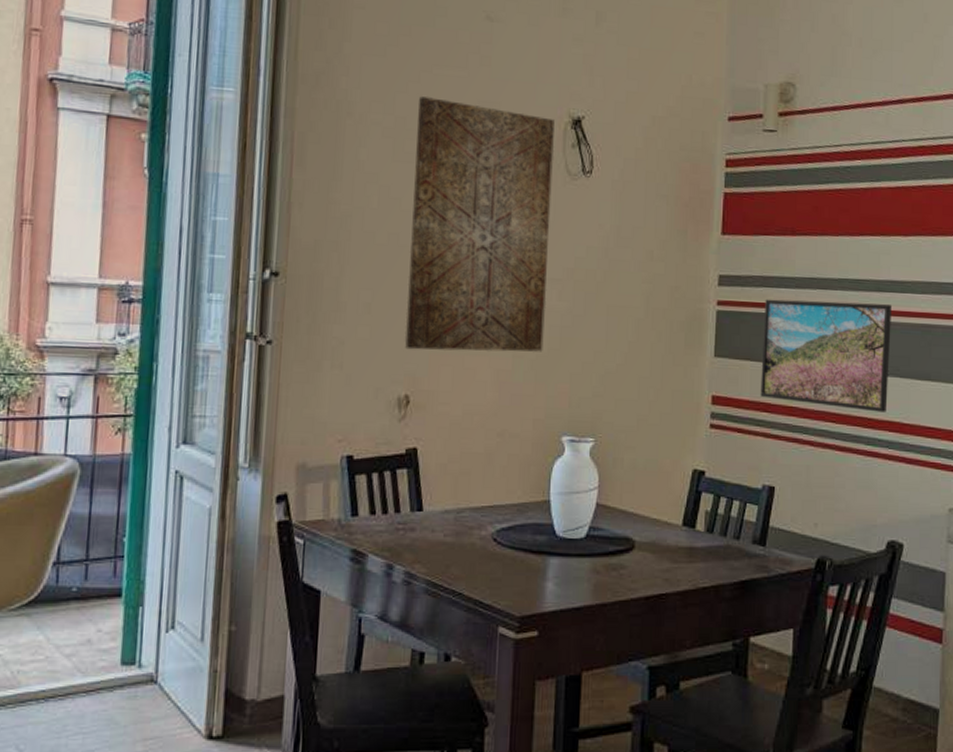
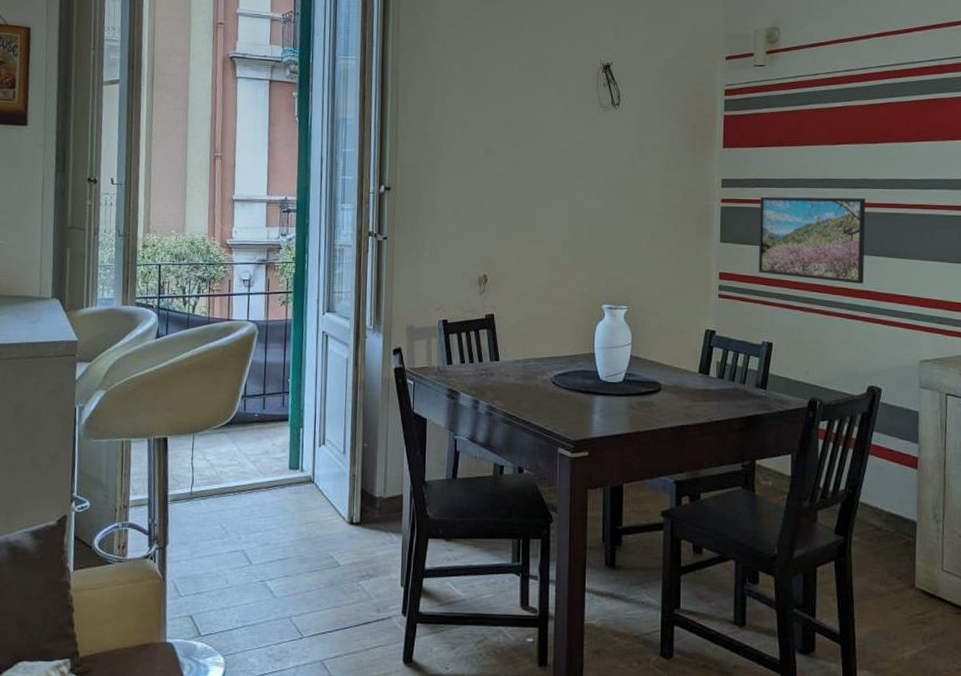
wall art: present [405,96,555,352] -> none [482,55,590,242]

